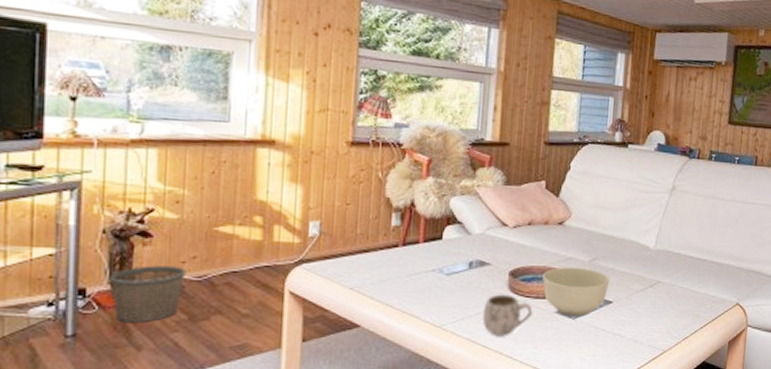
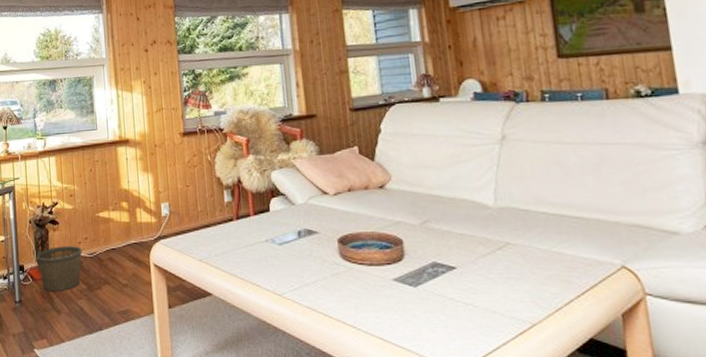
mug: present [482,294,533,337] -> none [318,262,369,305]
bowl: present [542,267,610,317] -> none [372,231,449,285]

